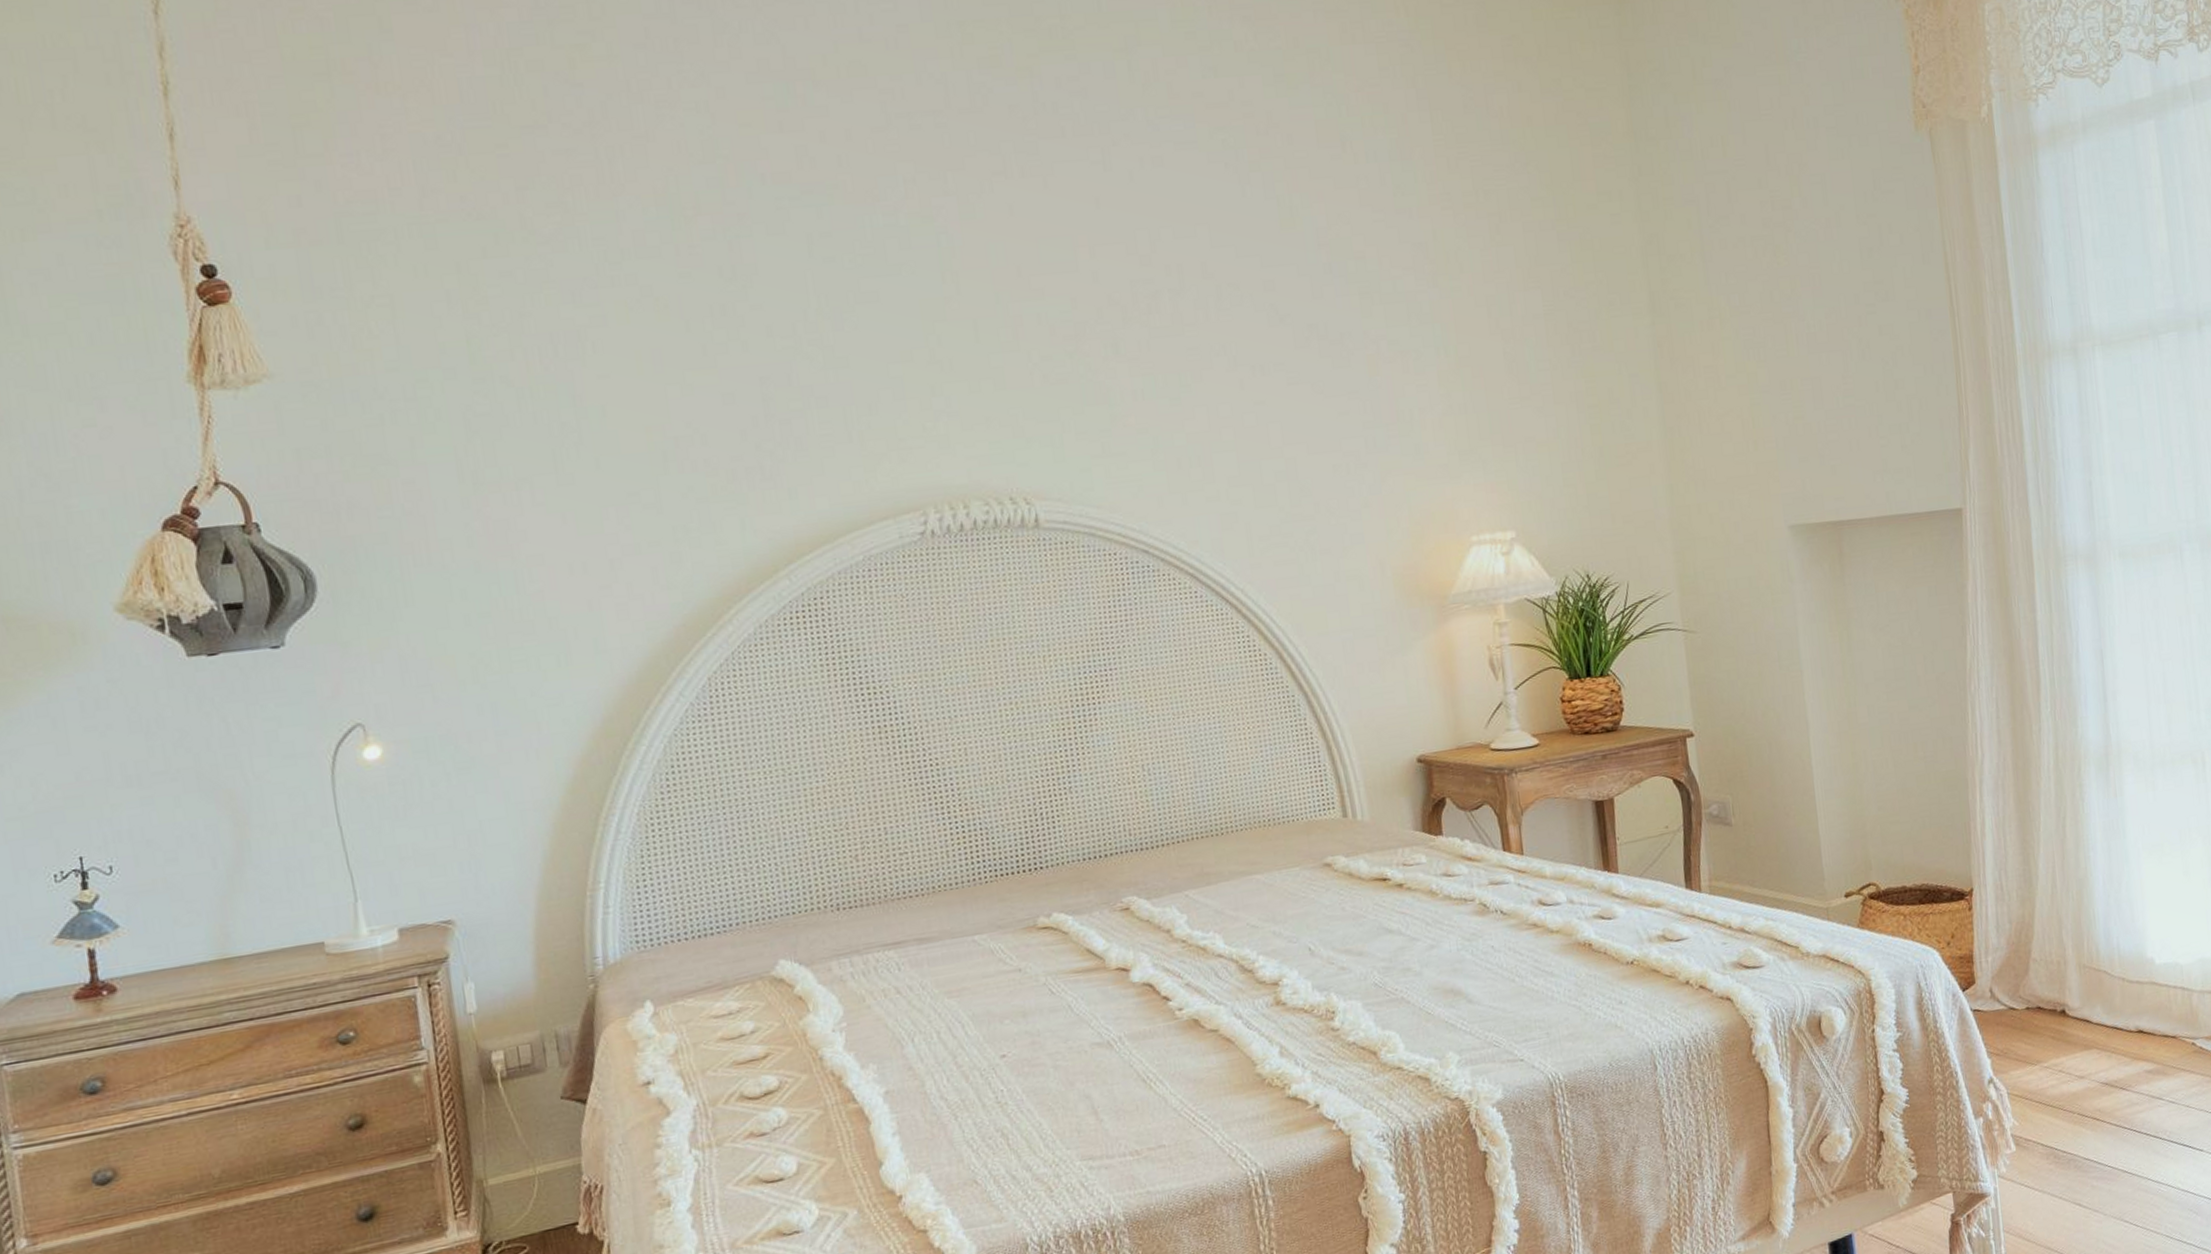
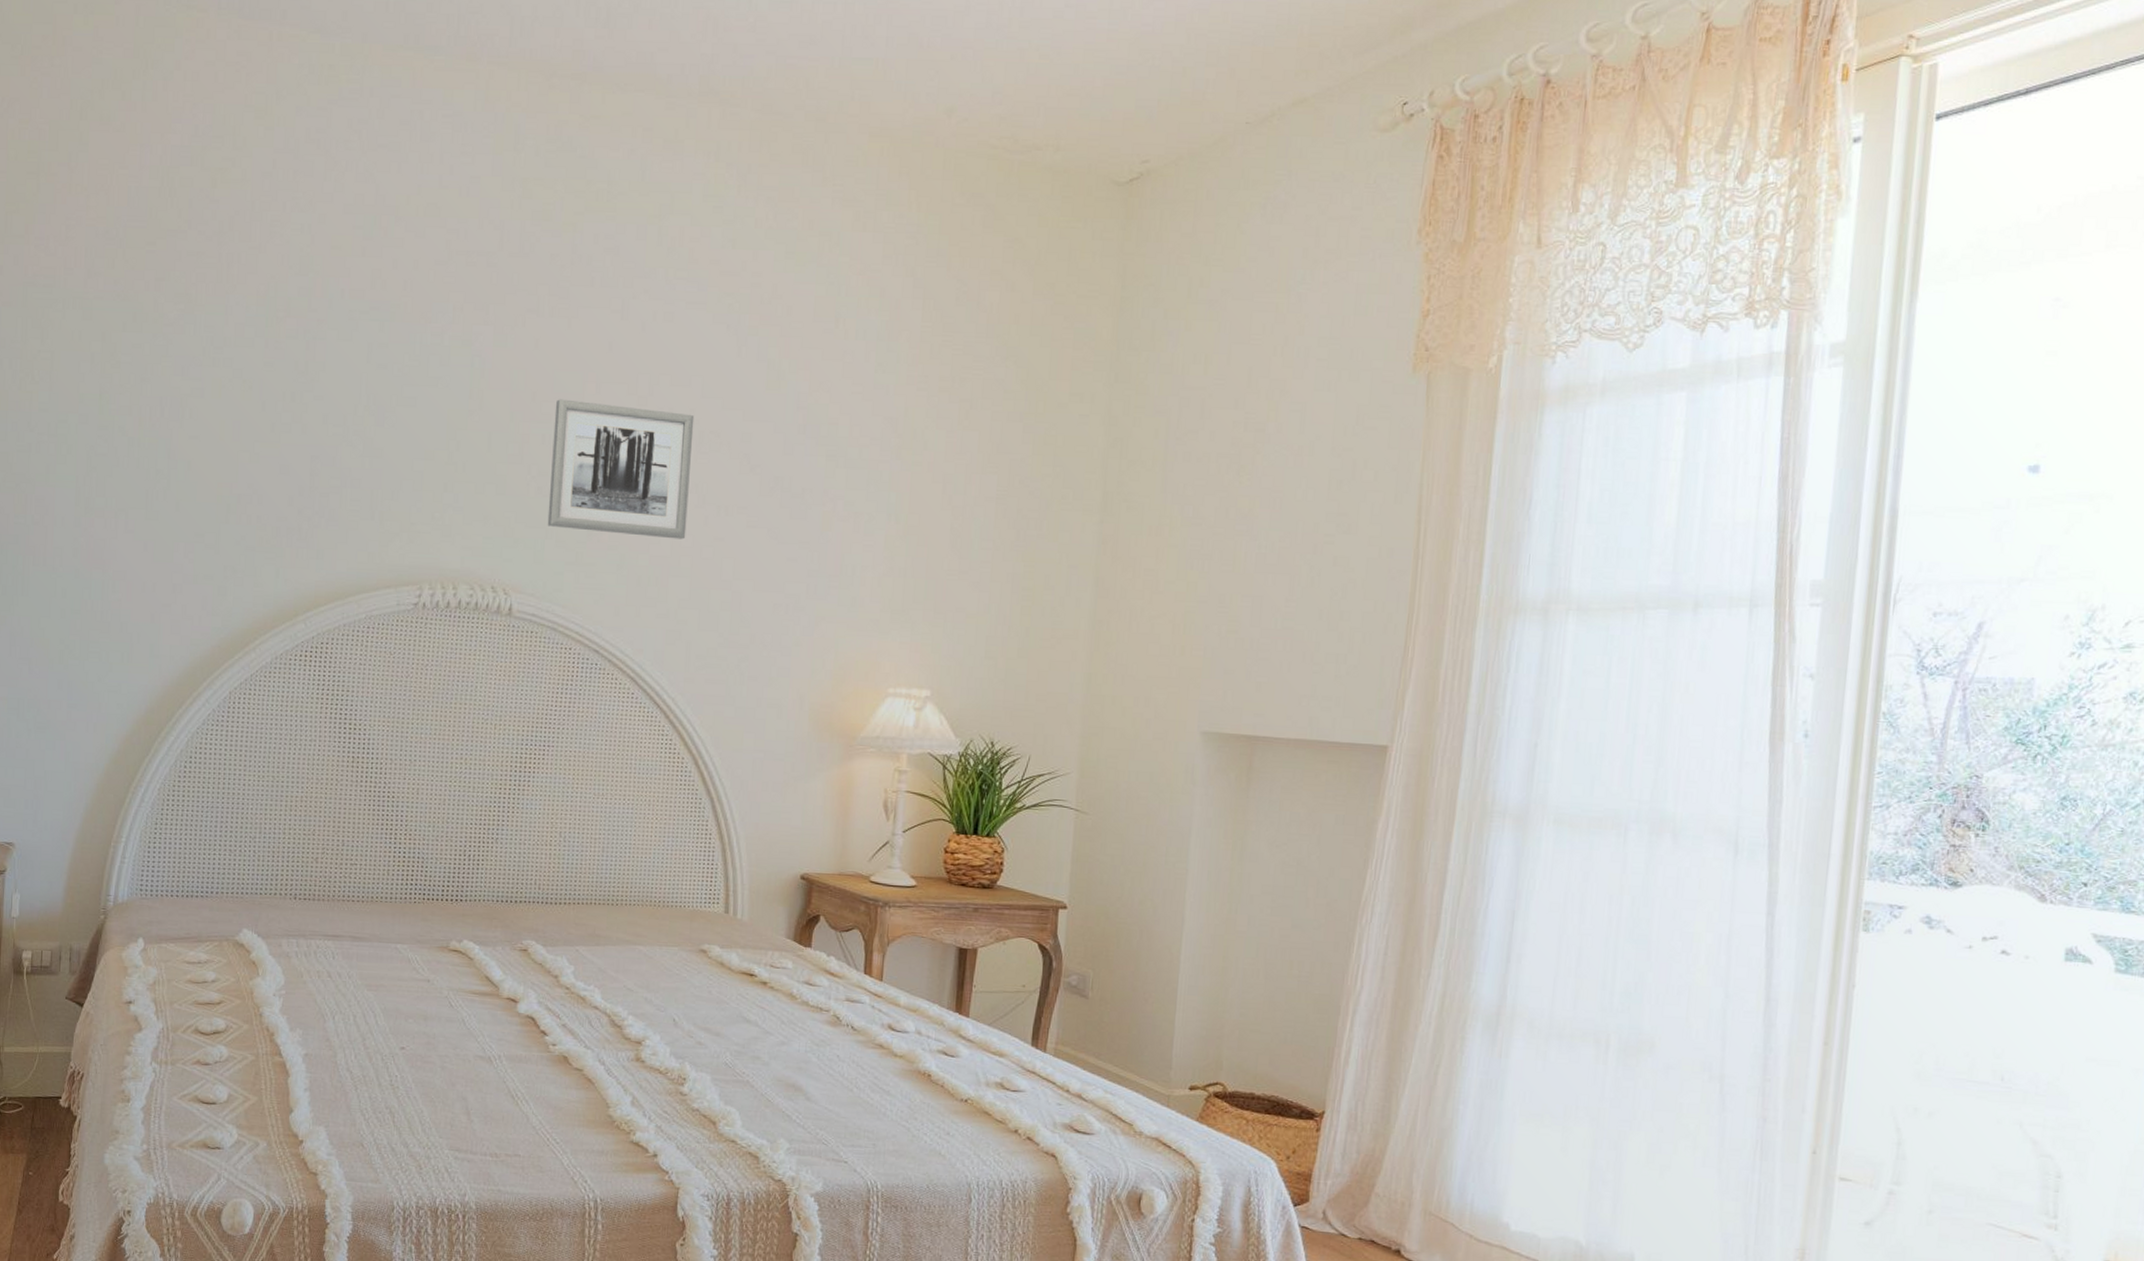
wall art: none [1045,268,1223,418] -> present [547,399,695,540]

